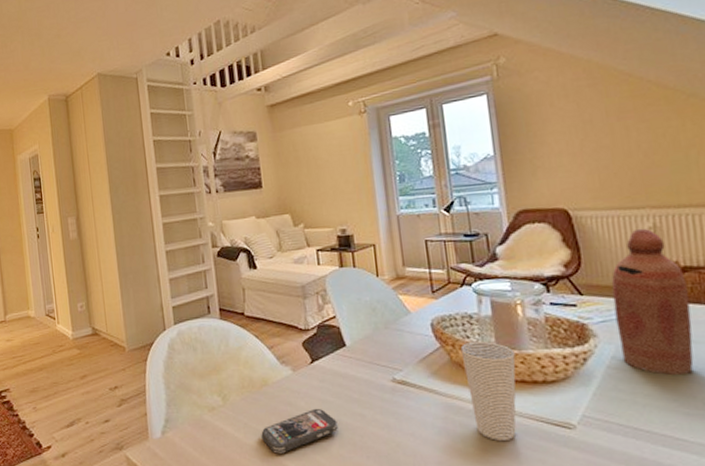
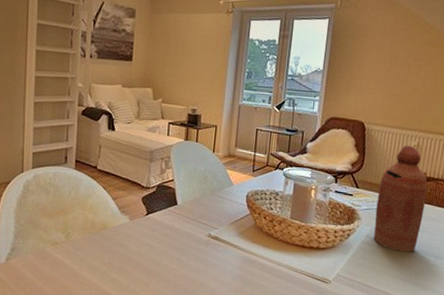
smartphone: present [261,408,338,454] -> none [94,251,159,284]
cup: present [460,340,517,441] -> none [262,212,302,288]

